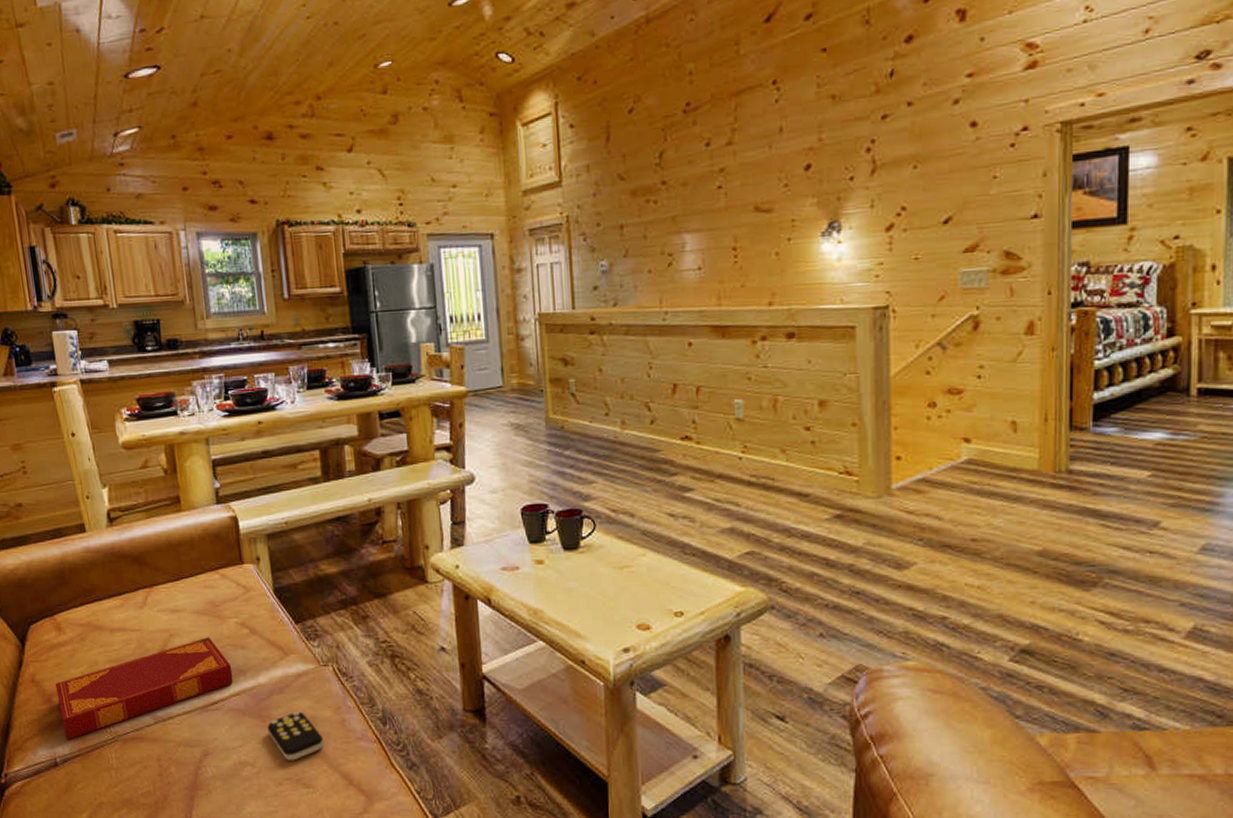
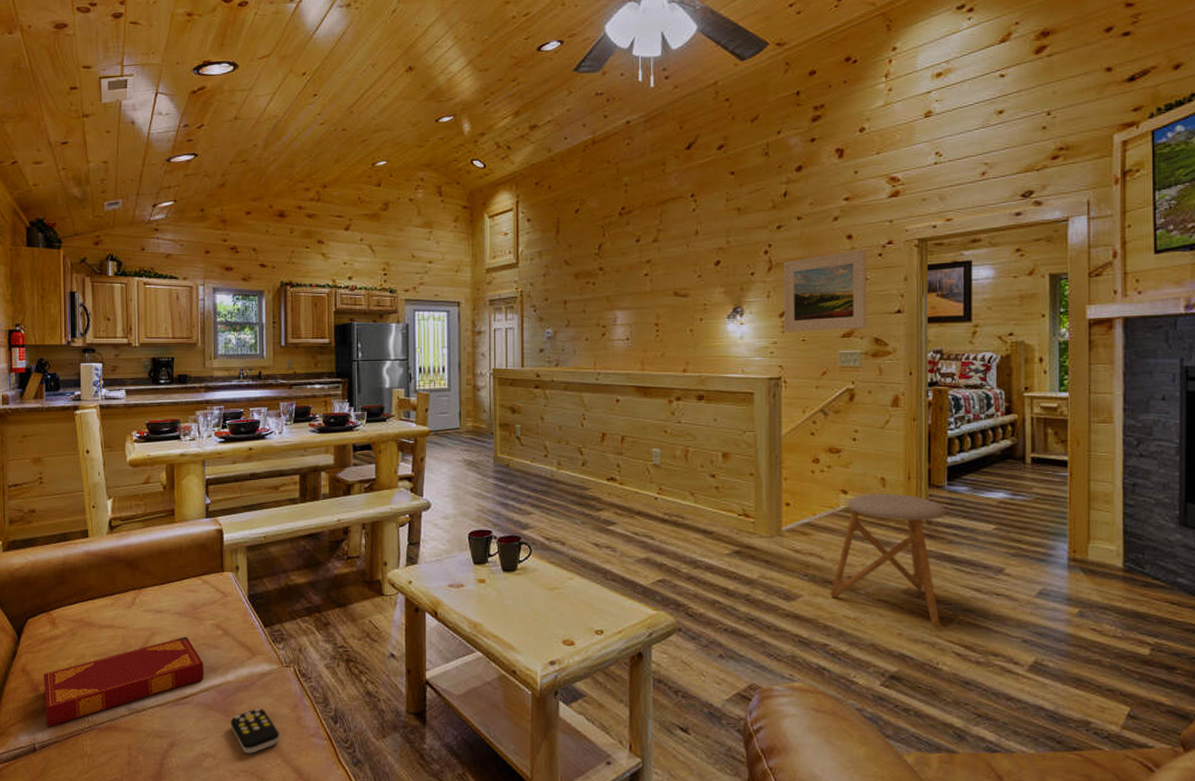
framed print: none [890,139,995,250] -> present [783,249,867,332]
stool: none [950,440,1092,594] -> present [830,494,947,628]

